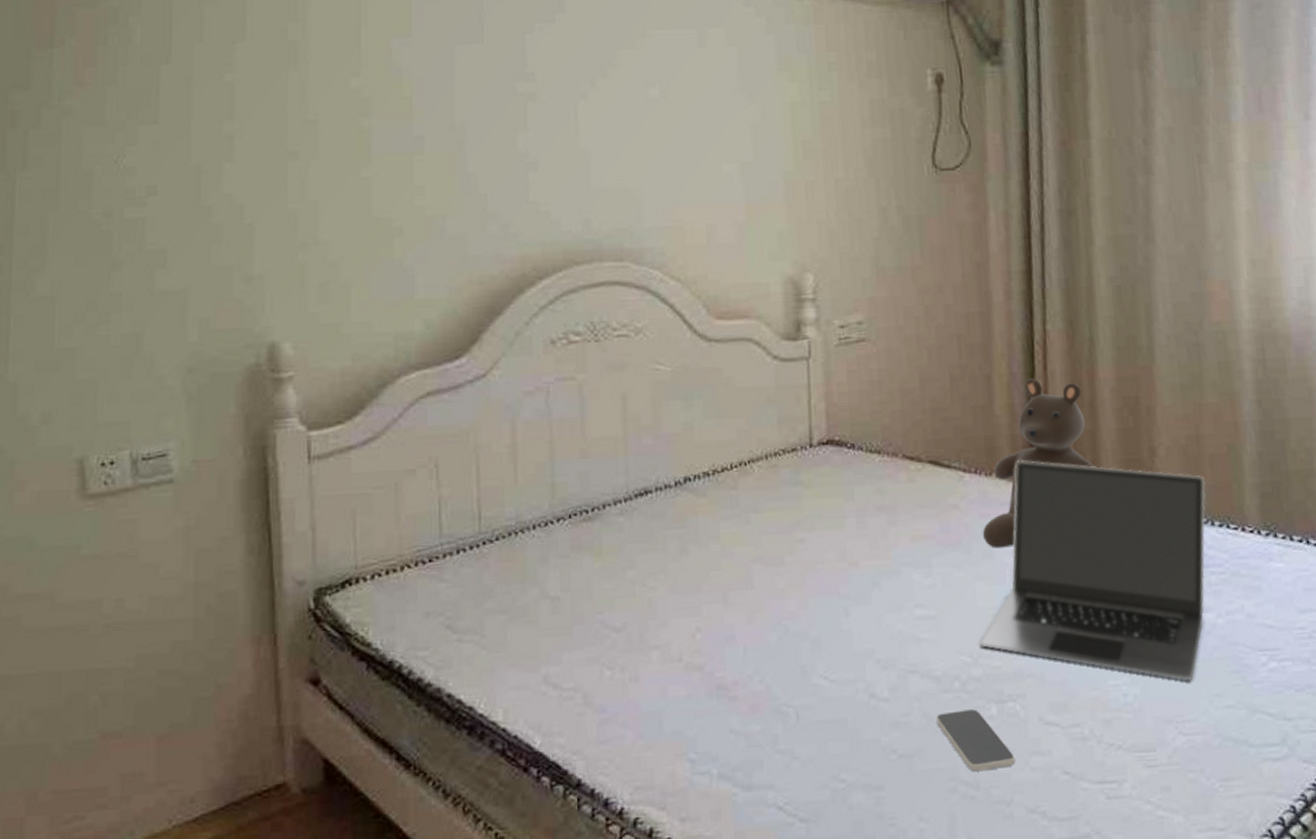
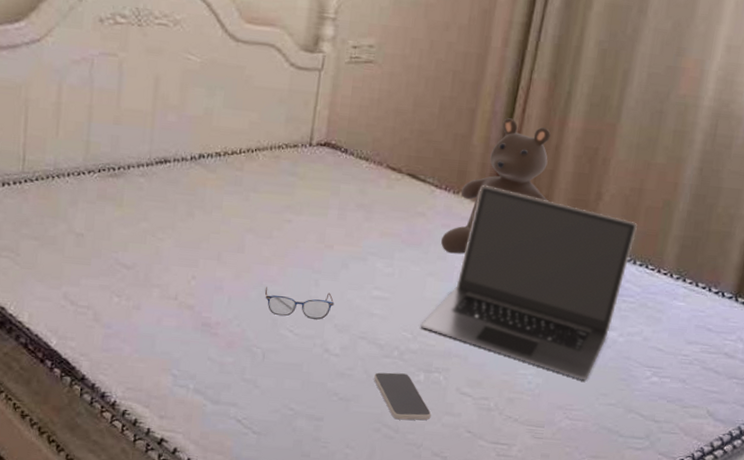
glasses: none [785,621,872,661] -> present [264,287,335,320]

